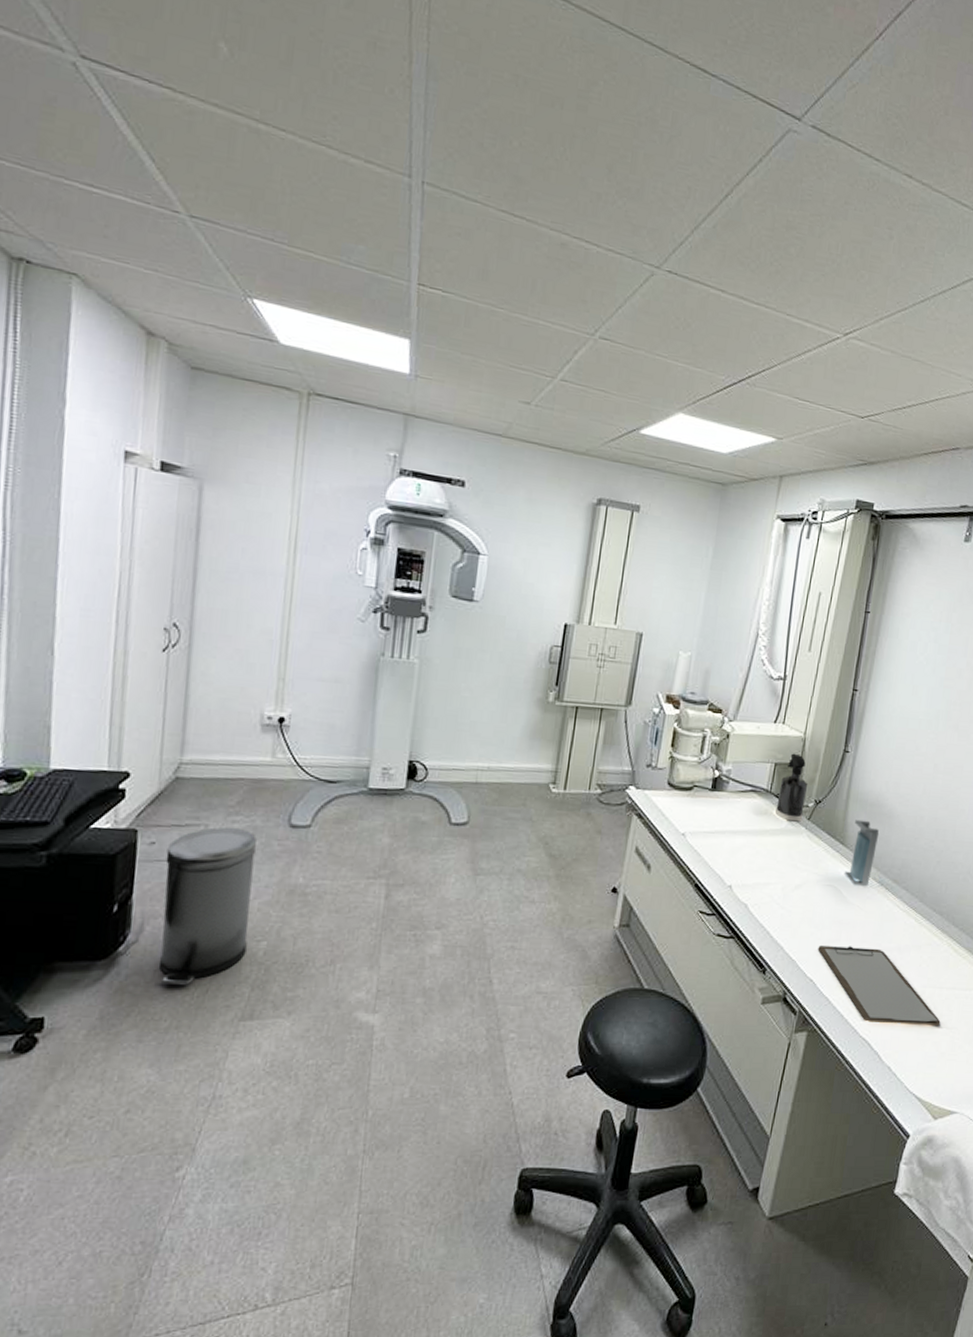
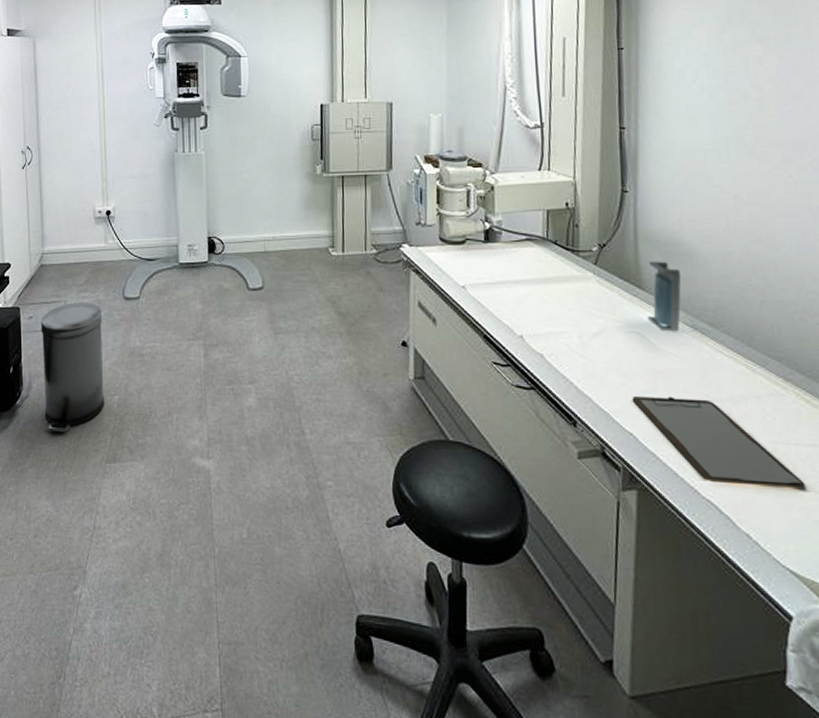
spray bottle: present [774,753,808,822] -> none [555,198,588,267]

